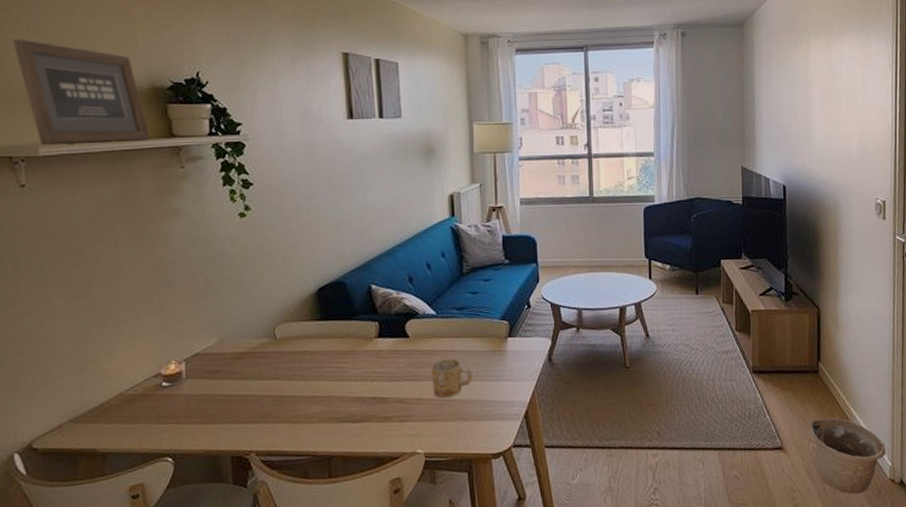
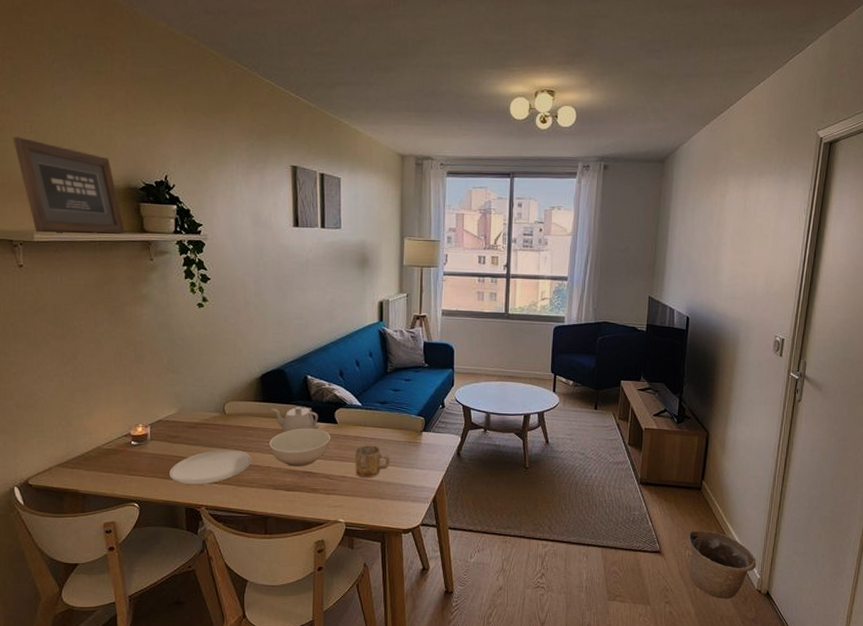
plate: none [210,379,310,429] -> present [170,449,252,486]
teapot: none [330,321,388,355] -> present [271,406,319,433]
bowl: none [330,345,402,393] -> present [269,428,330,467]

